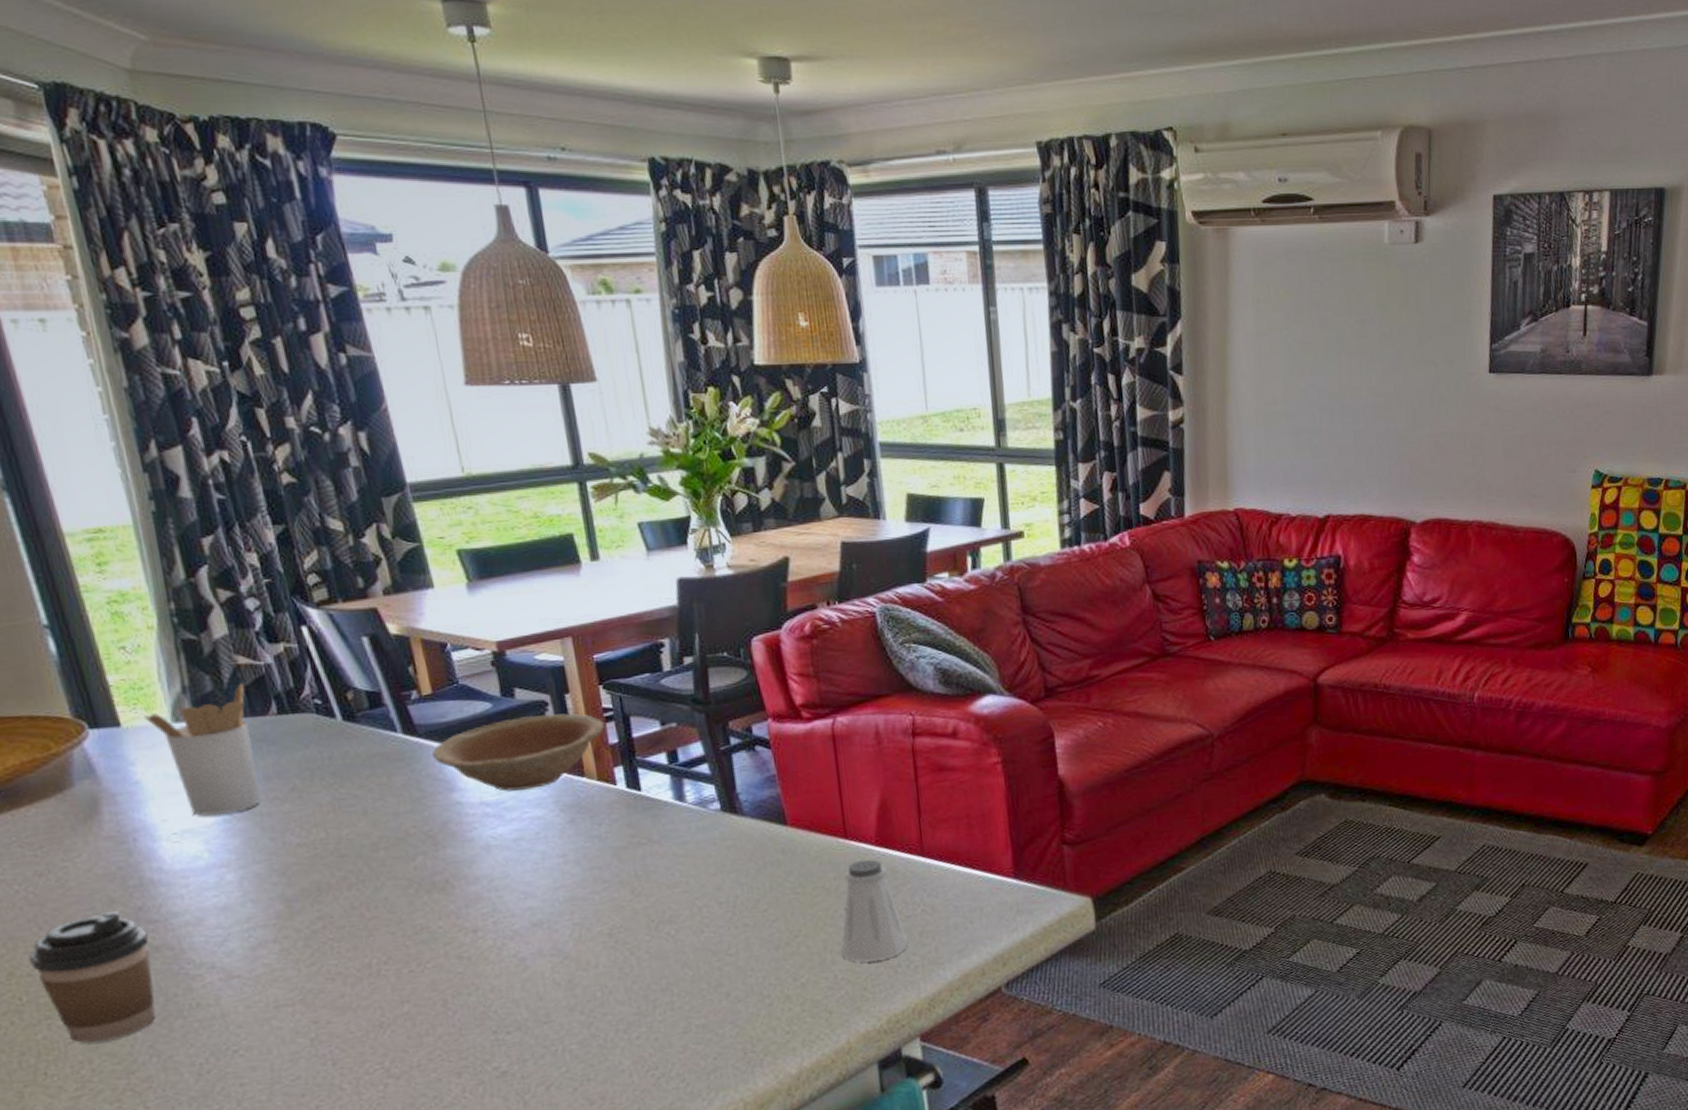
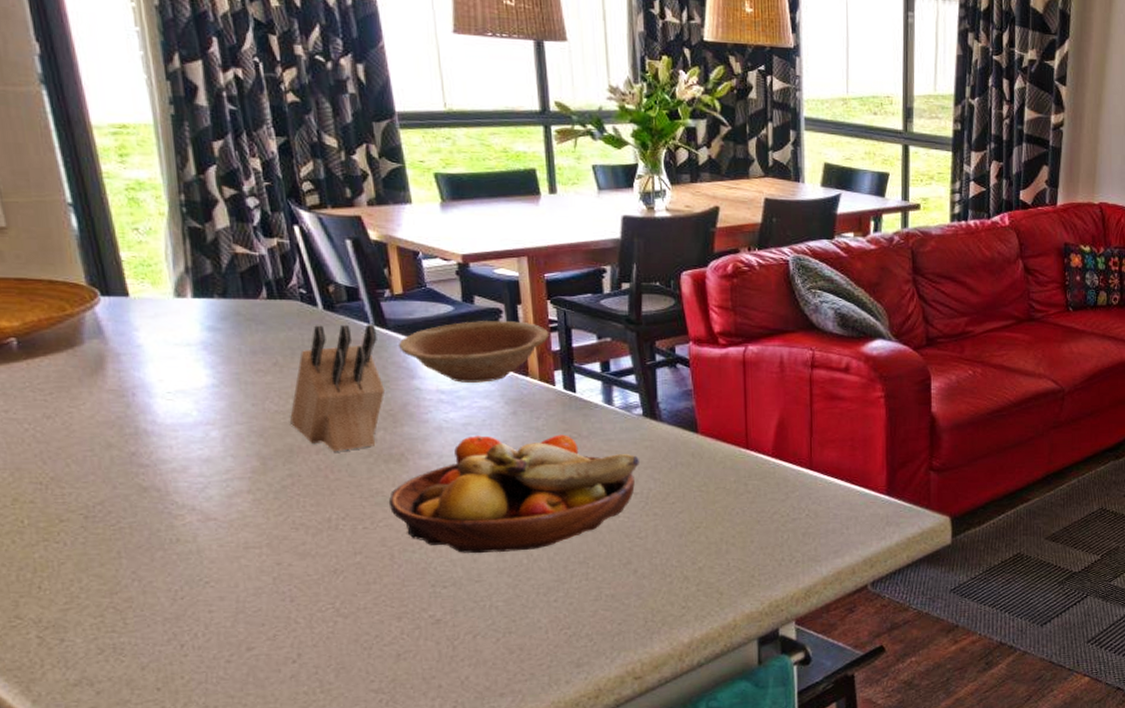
coffee cup: present [29,910,156,1043] -> none [33,453,141,565]
utensil holder: present [144,683,261,816] -> none [150,269,247,381]
knife block: none [314,732,422,886] -> present [290,324,386,452]
fruit bowl: none [435,841,722,991] -> present [388,434,639,554]
saltshaker: present [840,859,908,962] -> none [734,468,792,554]

